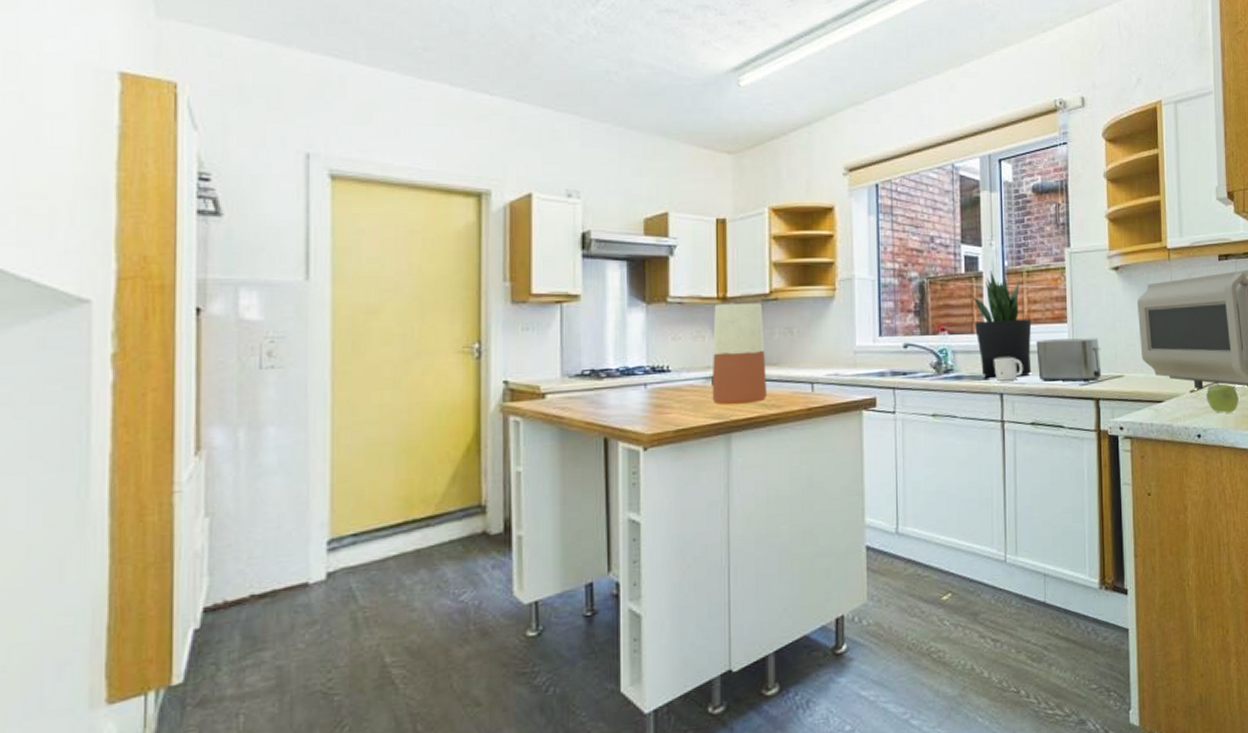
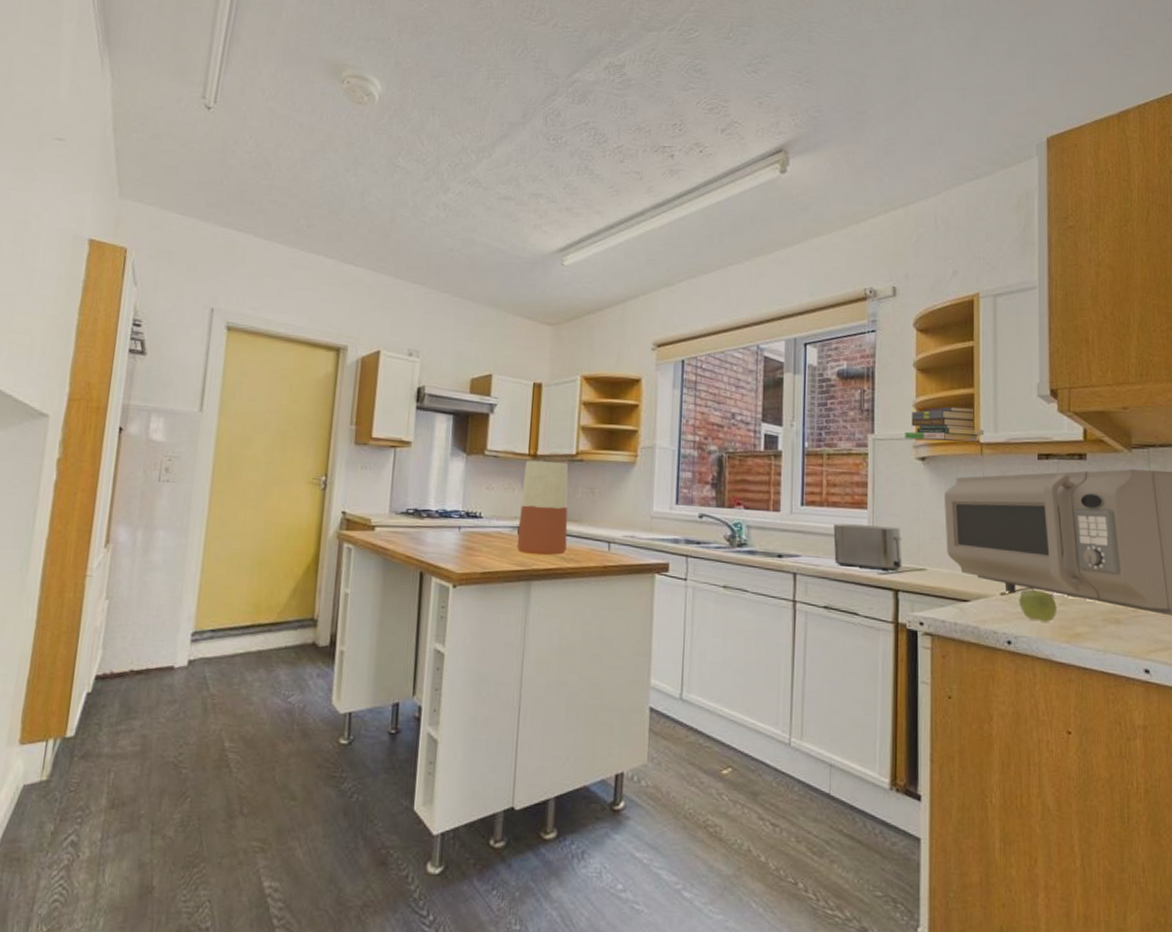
planter: present [973,271,1032,377] -> none [771,450,830,559]
mug: present [994,357,1023,381] -> none [788,537,818,561]
books: none [1098,215,1171,250] -> present [904,406,985,442]

